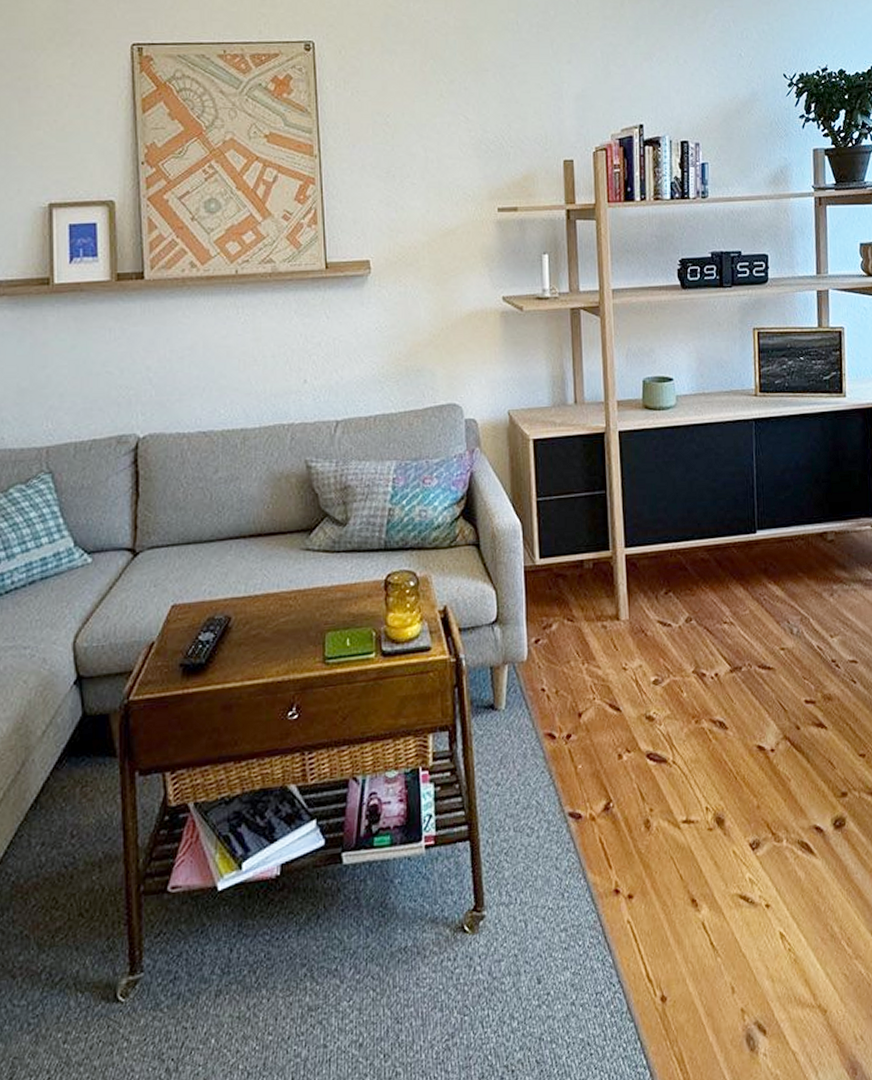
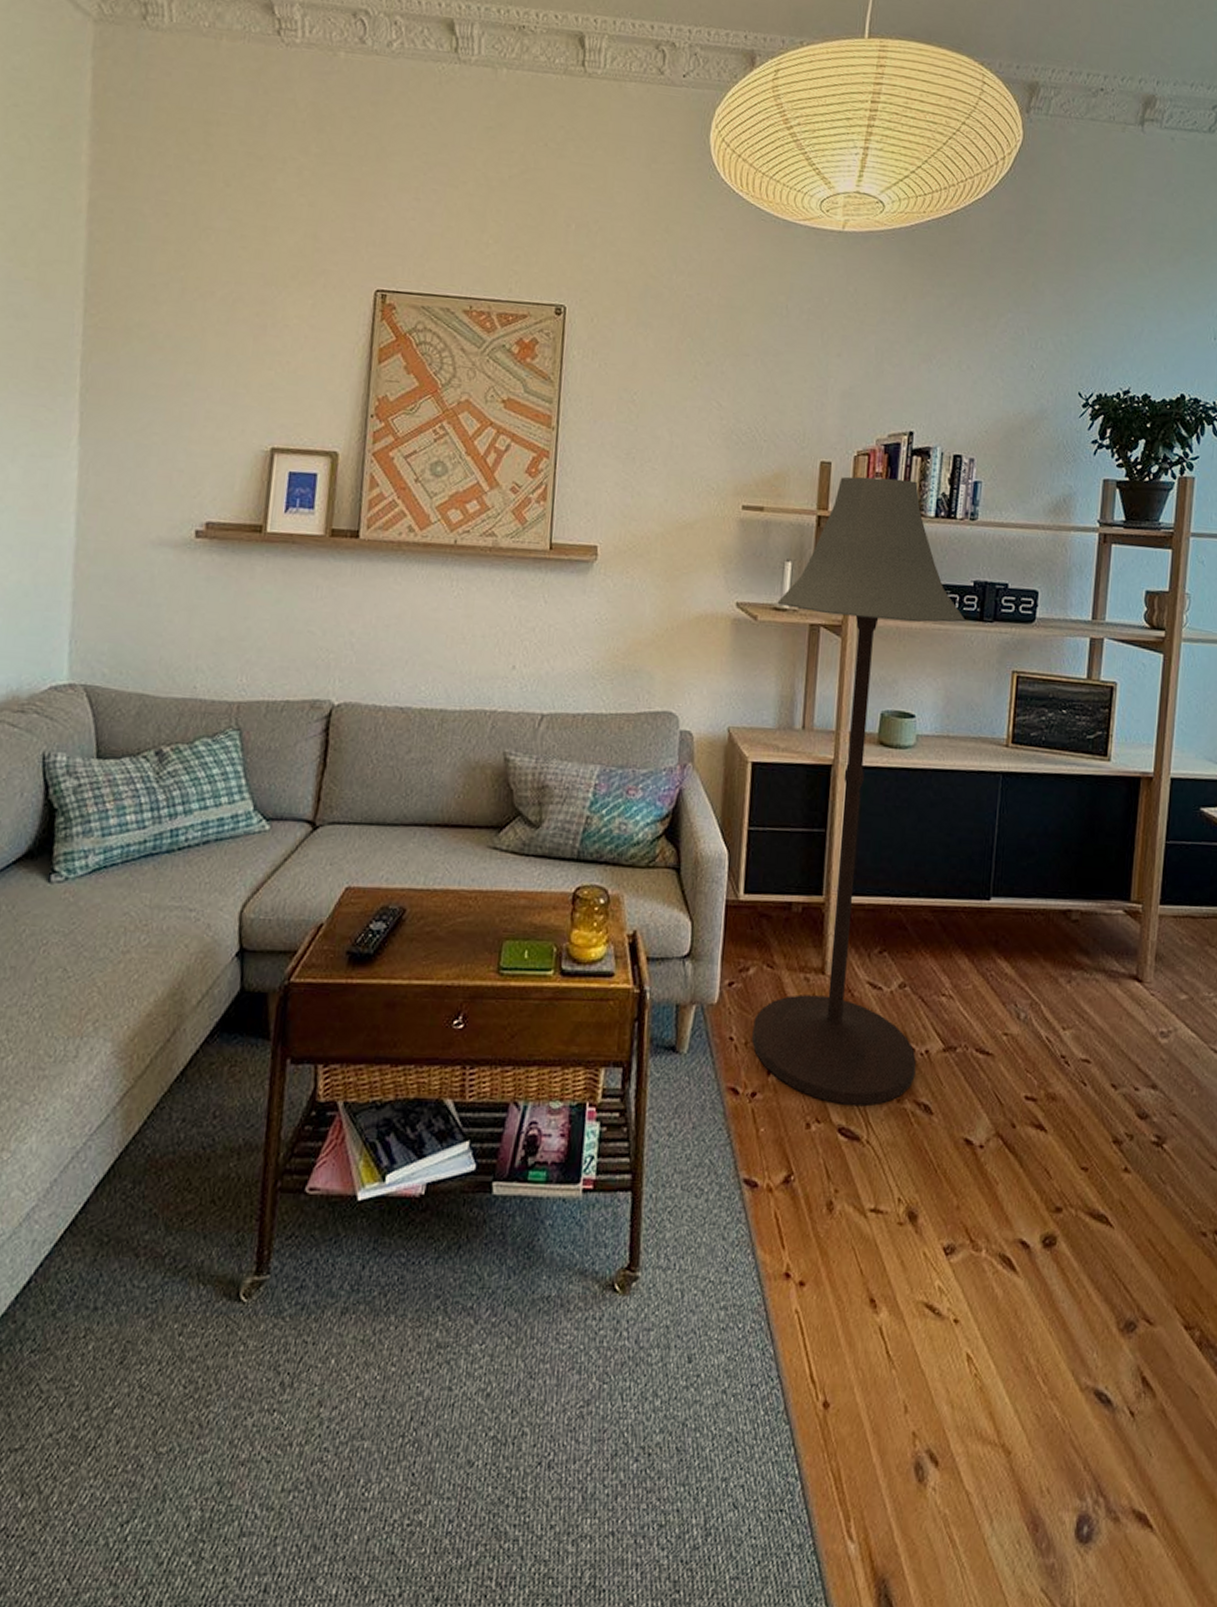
floor lamp: none [539,168,708,733] -> present [752,476,966,1105]

